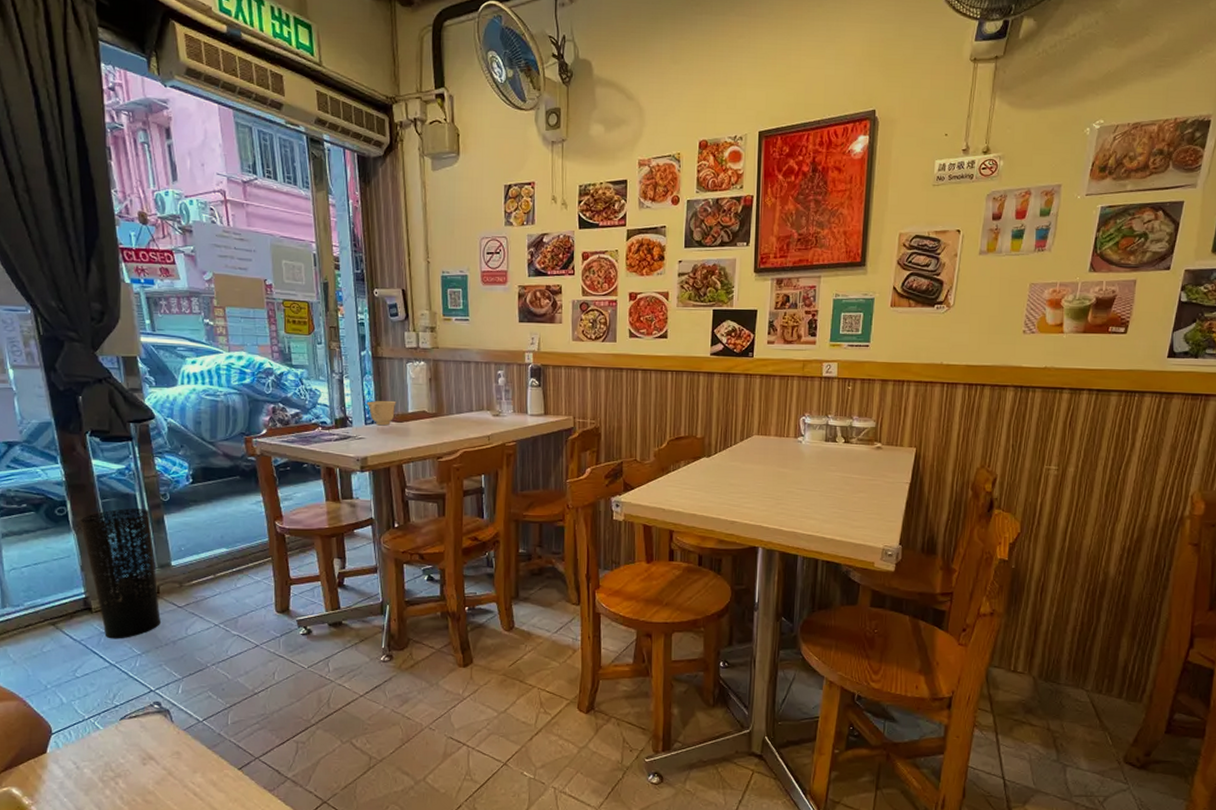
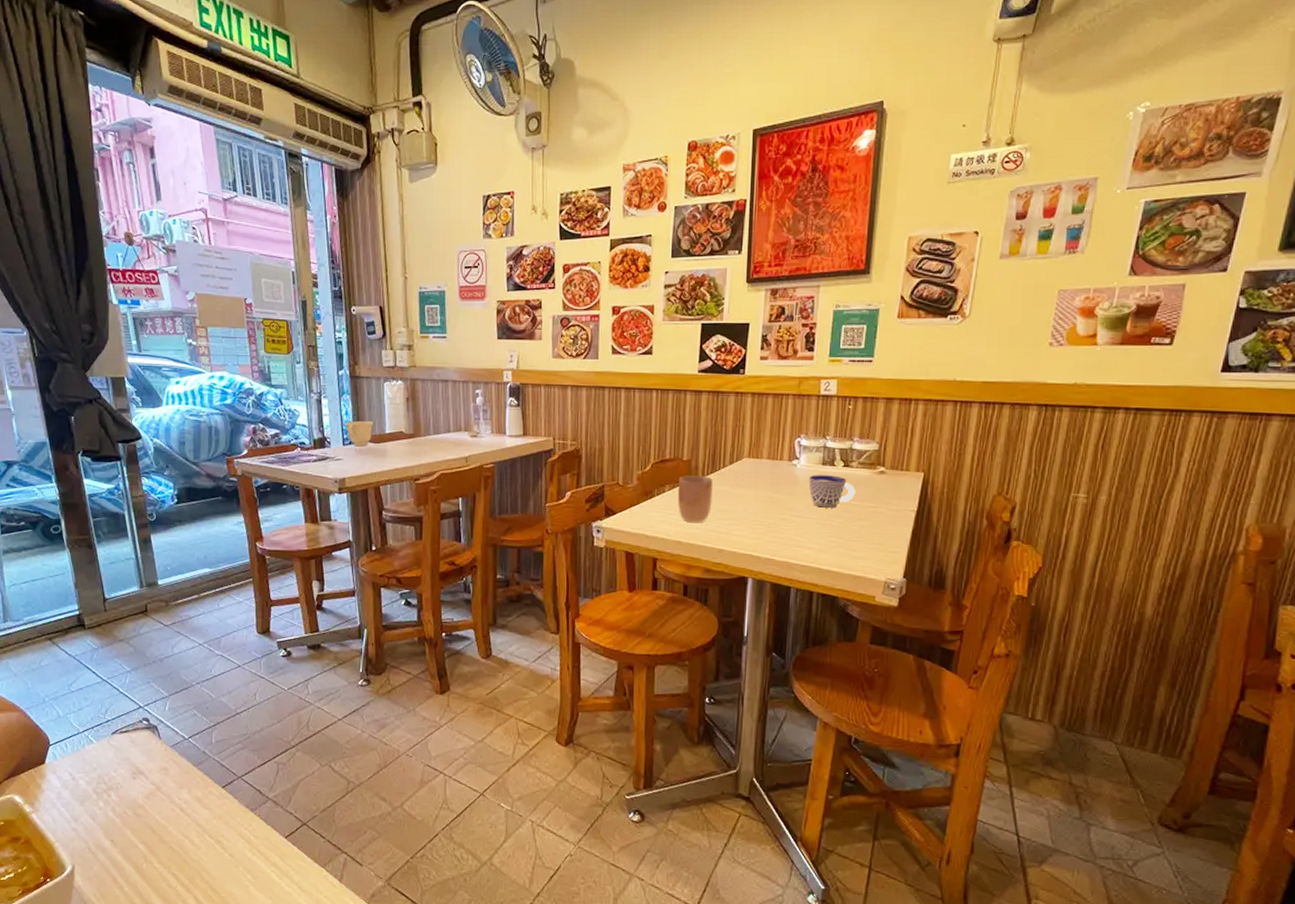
umbrella stand: present [80,508,161,639] -> none [73,527,148,656]
cup: none [692,452,725,497] -> present [677,475,713,523]
cup: none [813,450,856,481] -> present [808,475,856,508]

